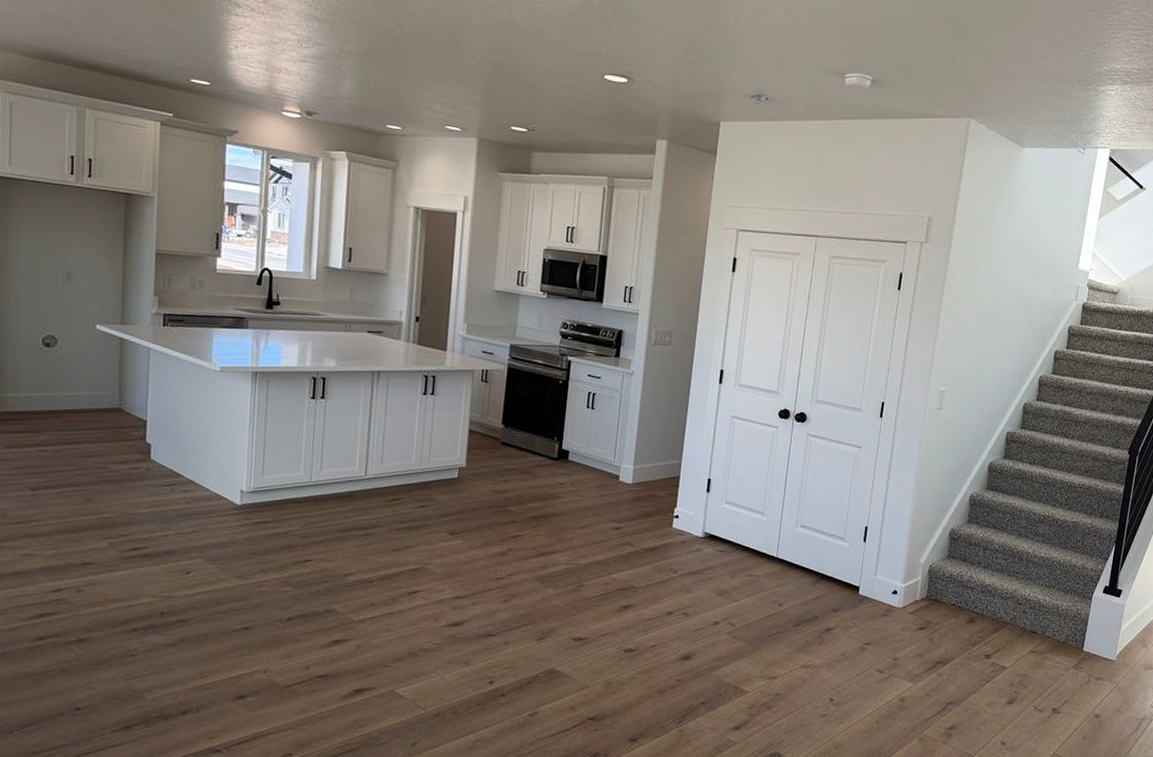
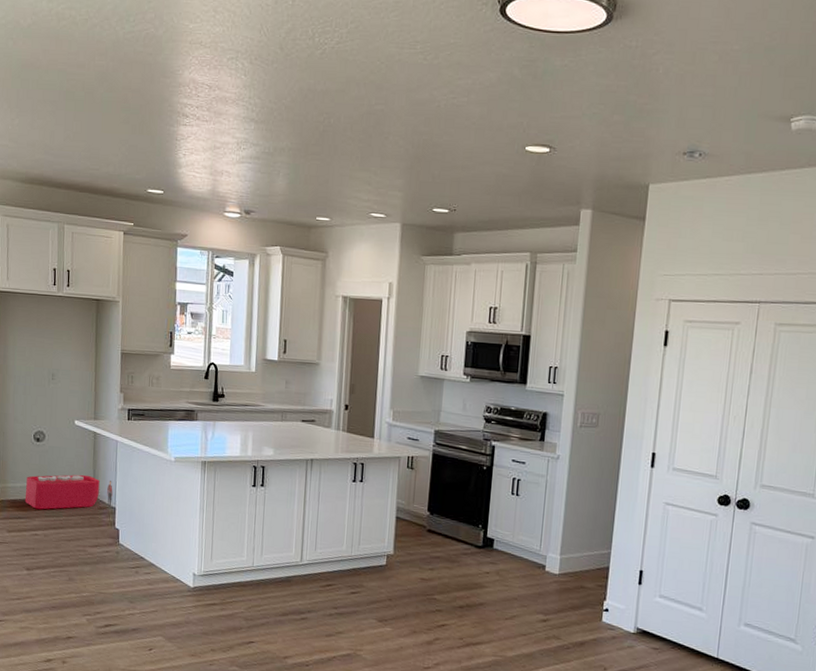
storage bin: none [29,384,144,423] -> present [24,474,113,510]

